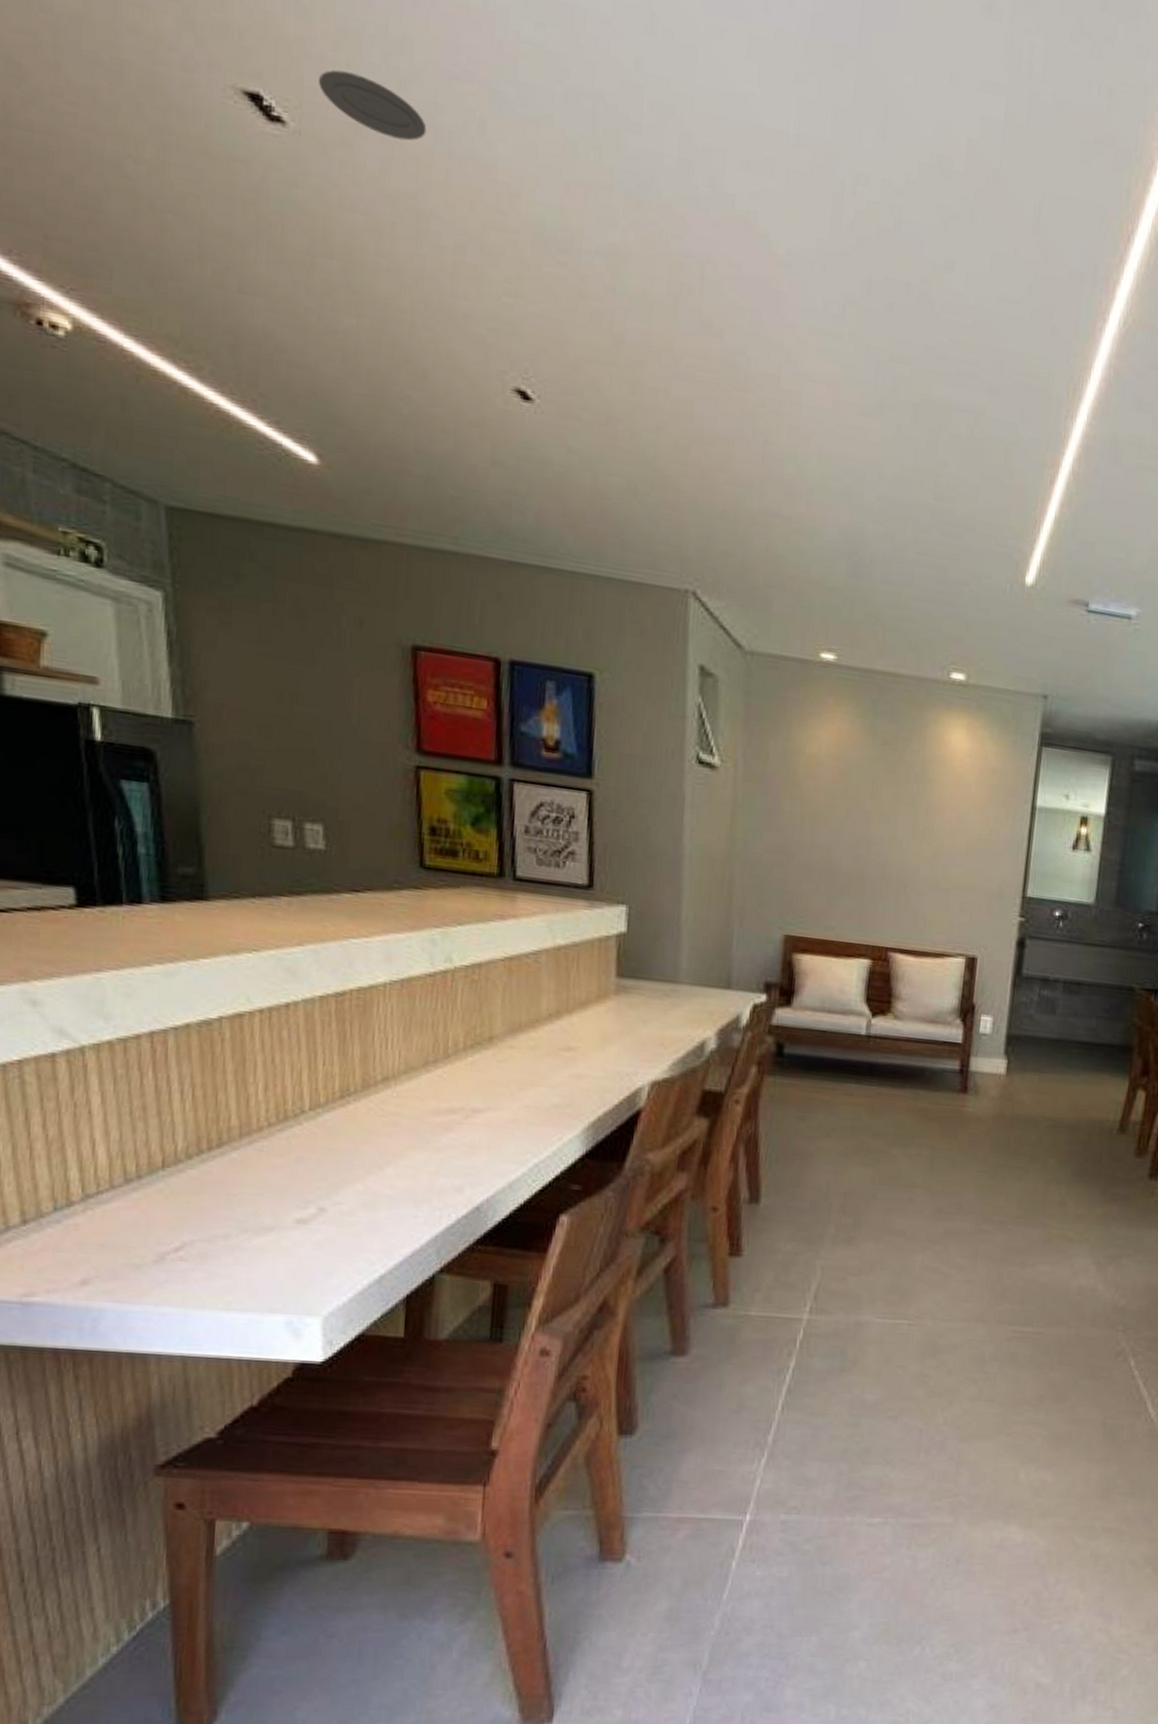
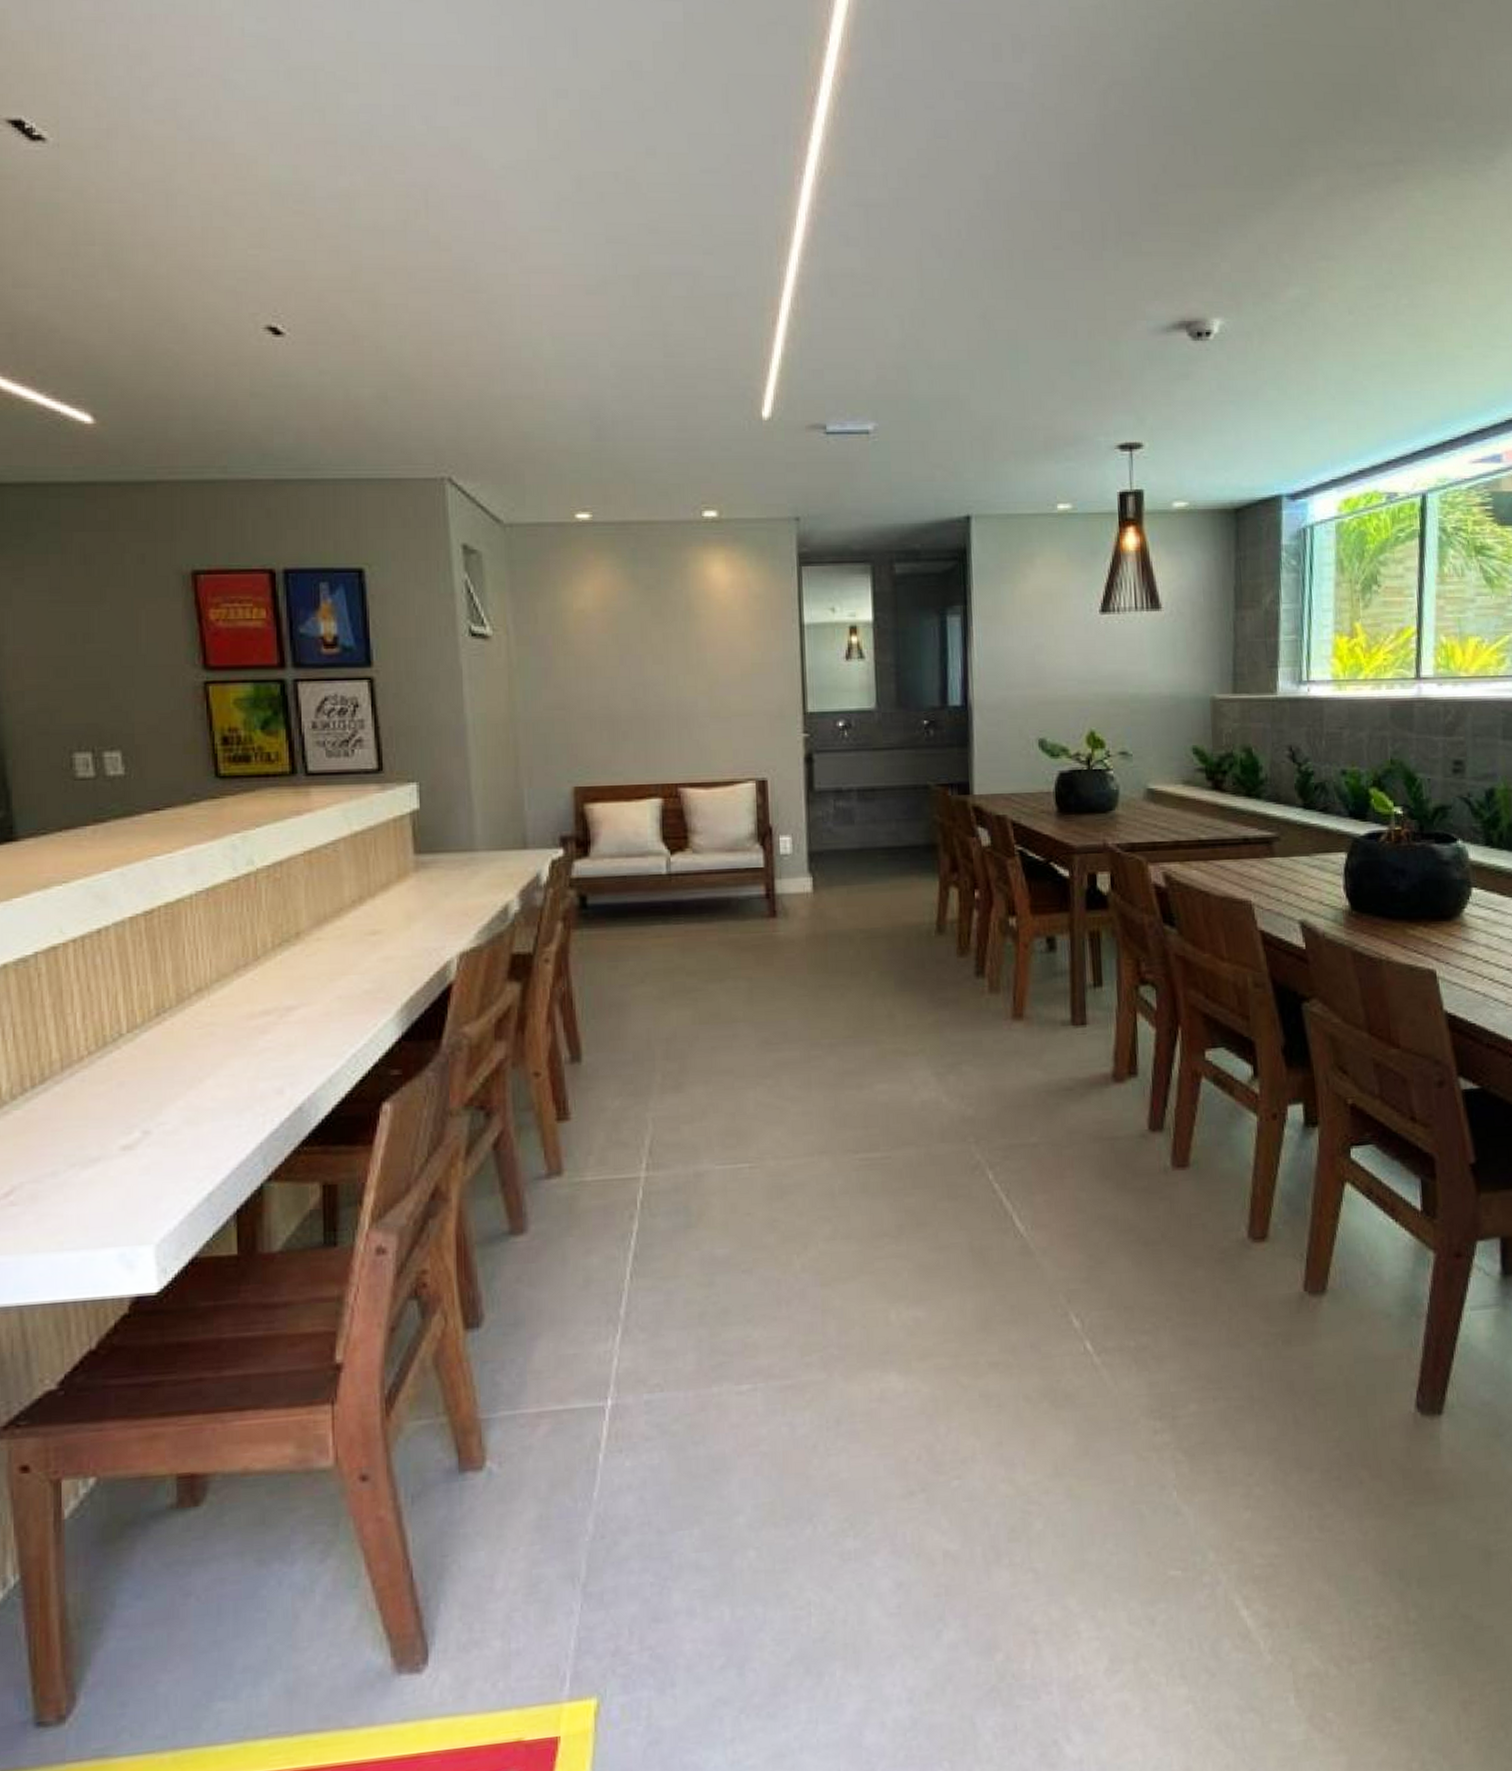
recessed light: present [319,70,427,141] -> none [72,88,169,135]

